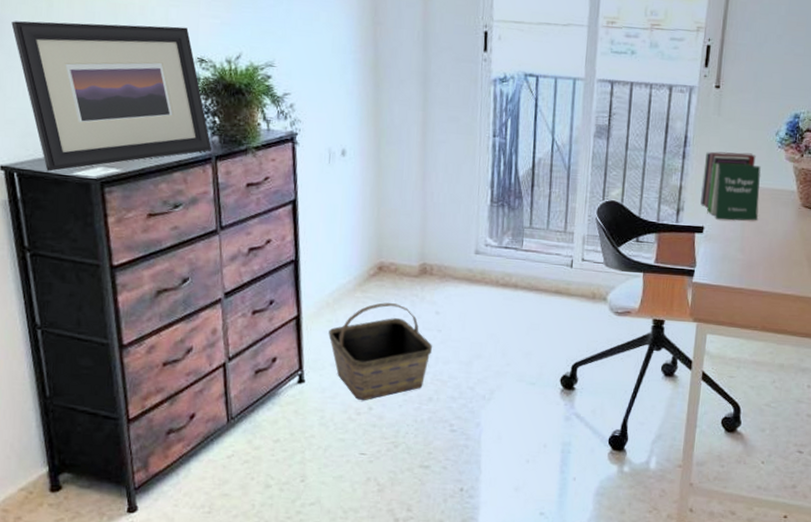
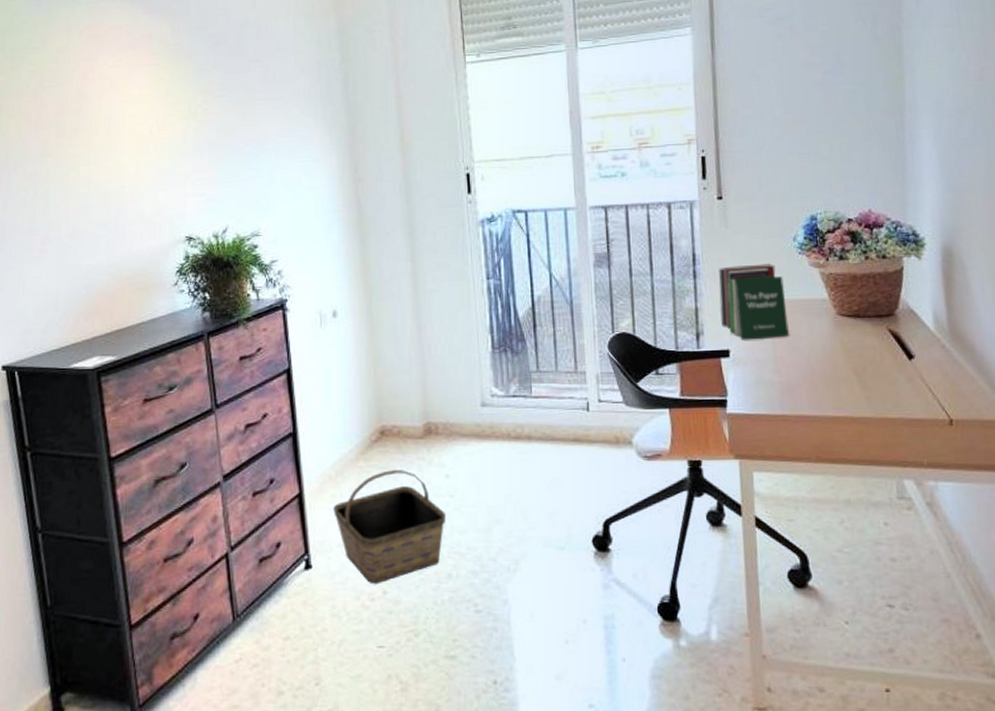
picture frame: present [11,21,212,171] -> none [12,208,204,366]

